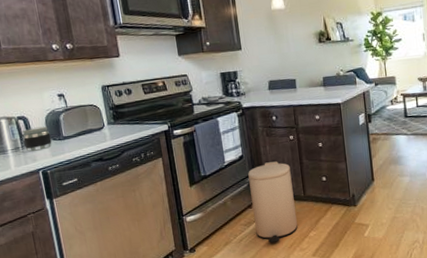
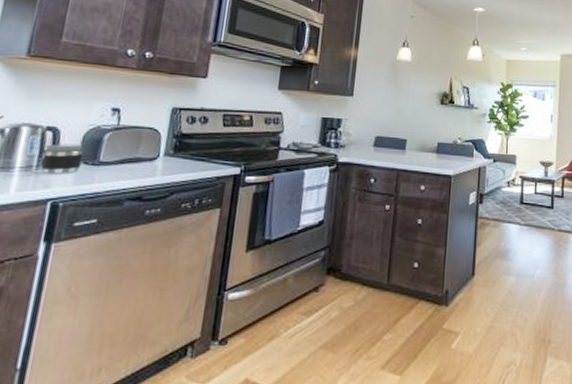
pedal bin: present [248,161,298,243] -> none [315,234,378,343]

